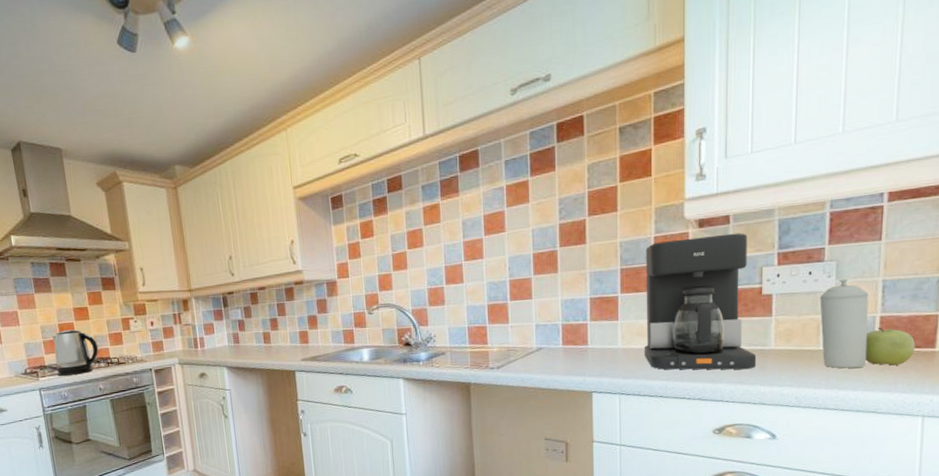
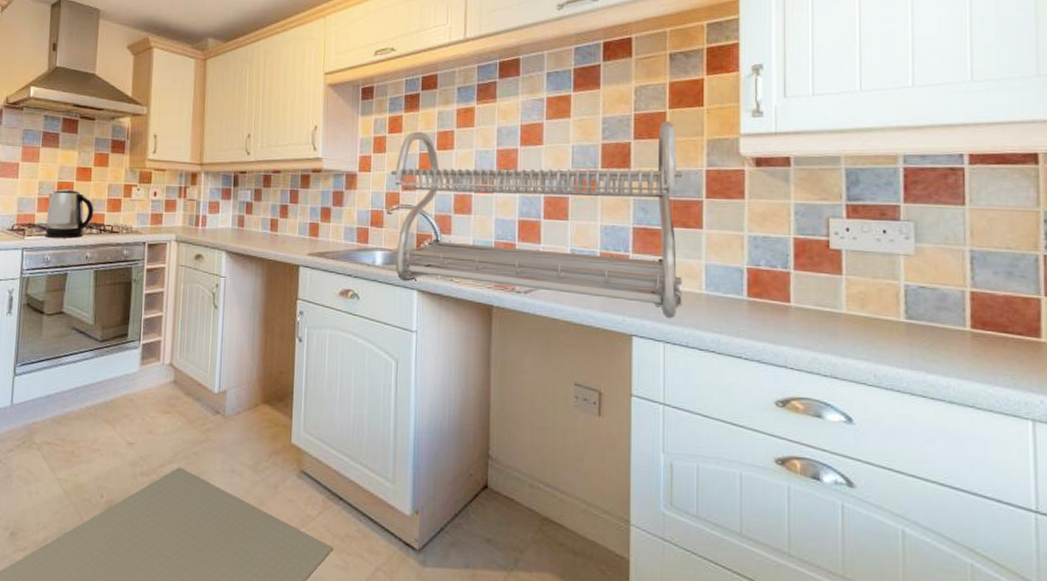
dish rack: none [367,194,634,374] -> present [390,121,683,319]
coffee maker: present [644,233,757,370] -> none [693,176,826,334]
canister: present [820,278,869,369] -> none [897,243,958,349]
fruit: present [865,327,915,366] -> none [956,304,1016,353]

